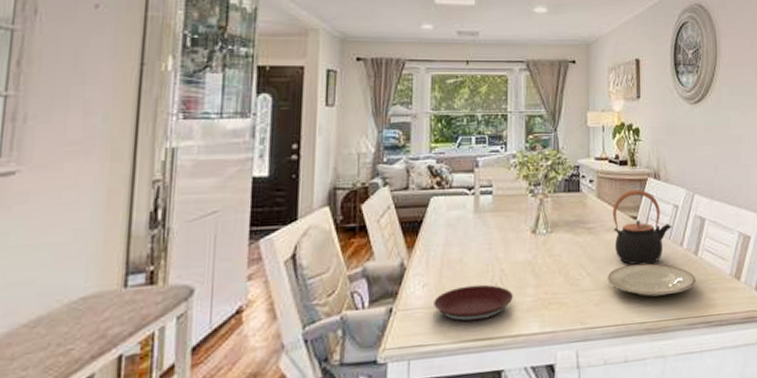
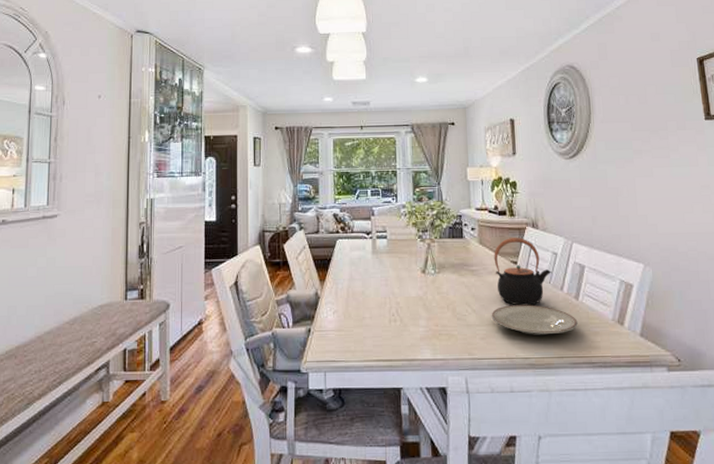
plate: present [434,284,513,322] -> none [343,314,408,345]

